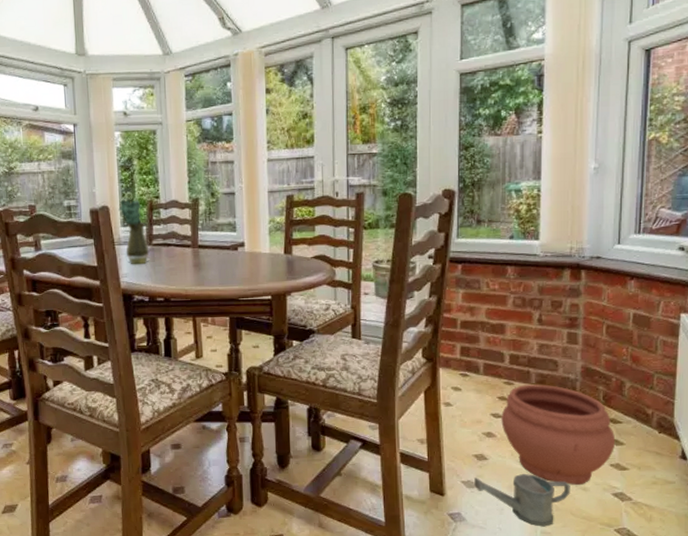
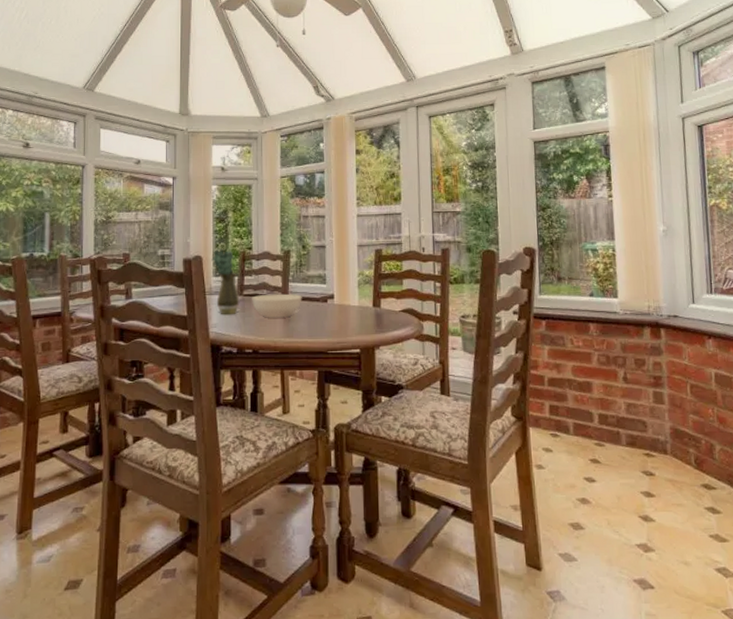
bowl: none [160,242,212,267] -> present [251,293,302,318]
watering can: present [474,474,570,527] -> none [572,546,672,608]
planter pot: present [501,384,616,485] -> none [594,446,713,558]

